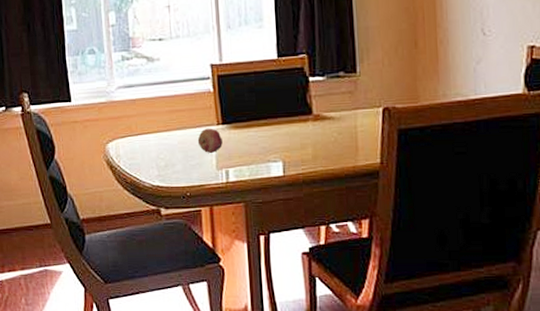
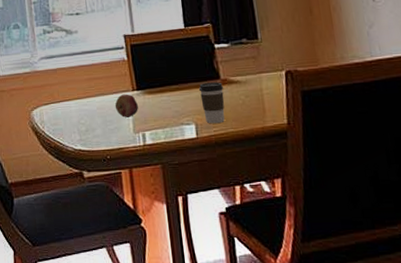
coffee cup: none [288,118,316,162] -> present [198,82,225,124]

